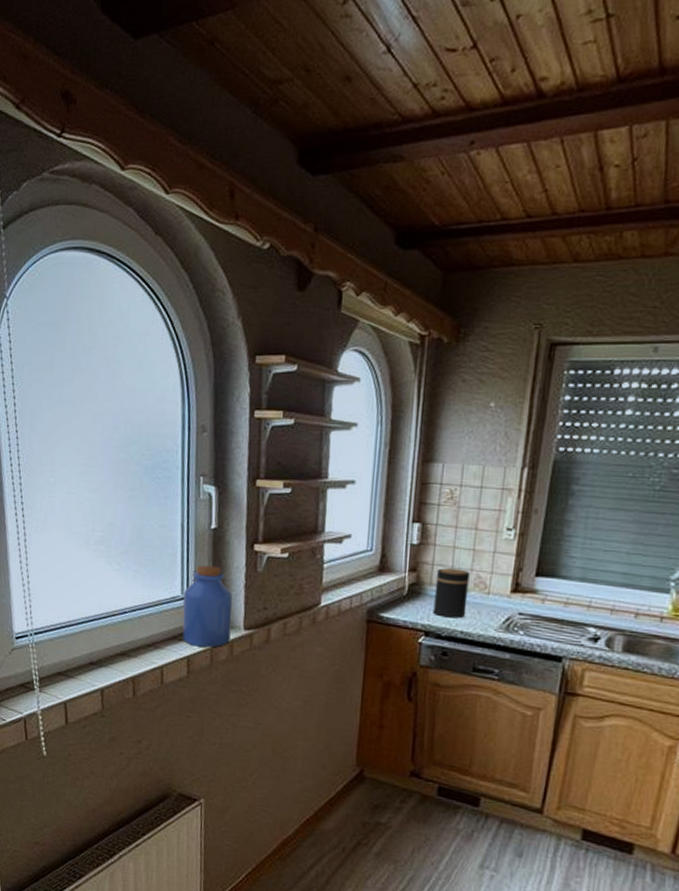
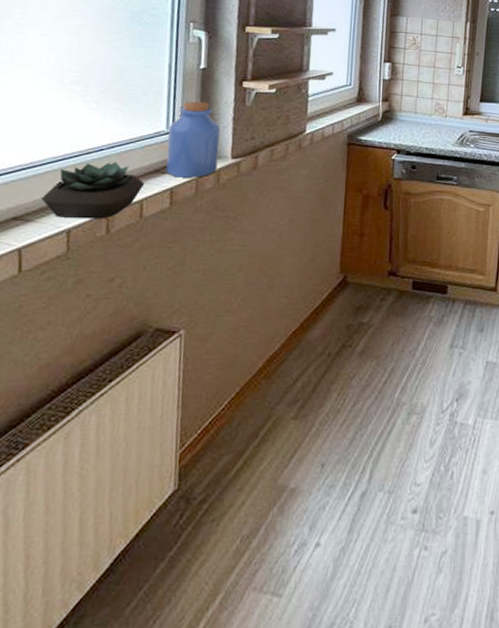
succulent plant: none [79,625,164,682] -> present [41,162,145,219]
cylinder: present [433,568,470,619] -> none [403,98,431,138]

